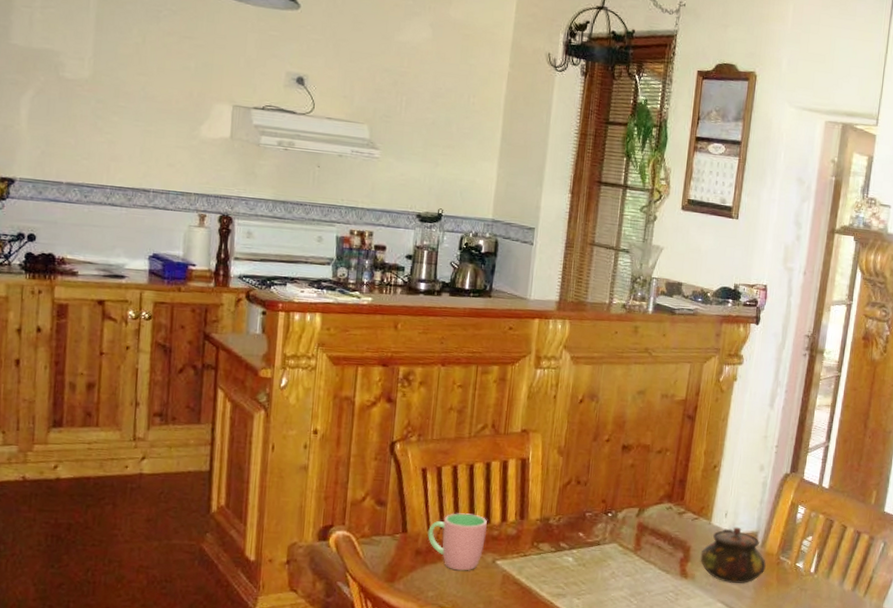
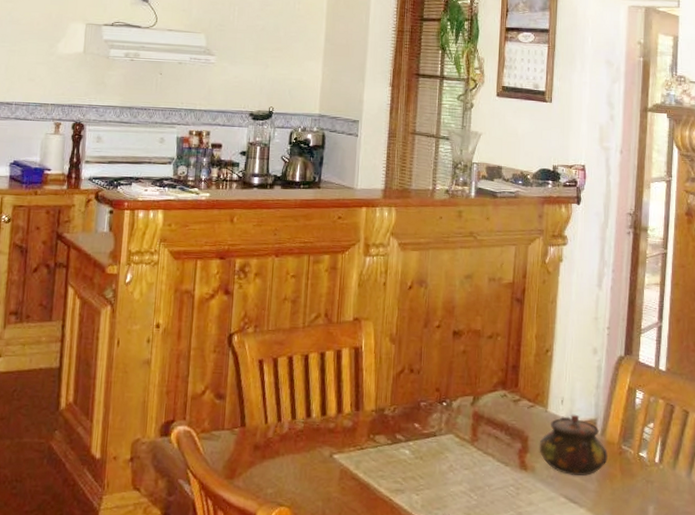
cup: present [428,513,488,571] -> none [266,405,324,466]

